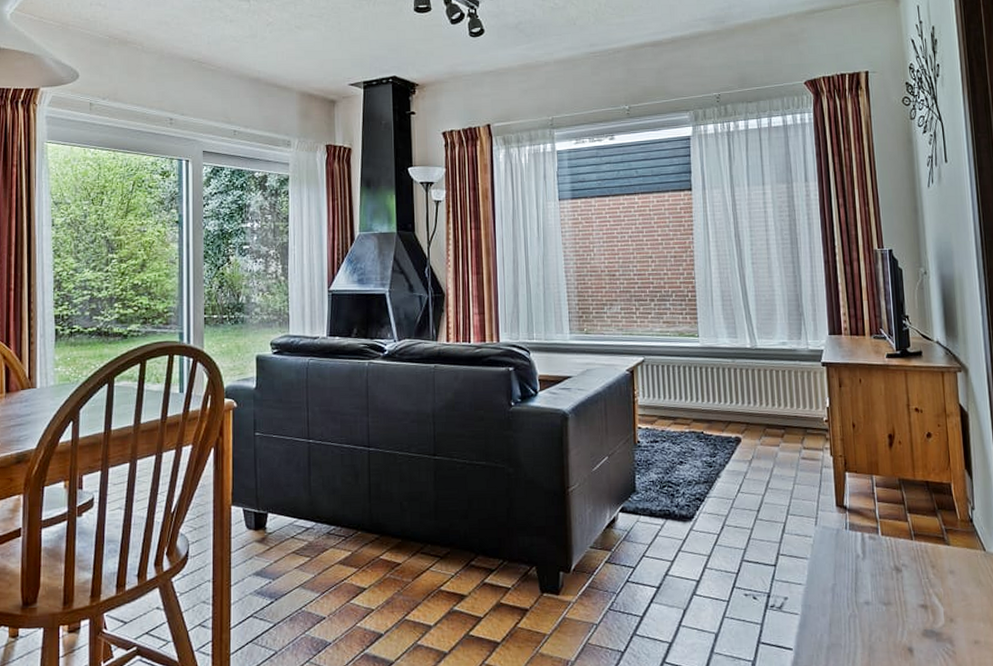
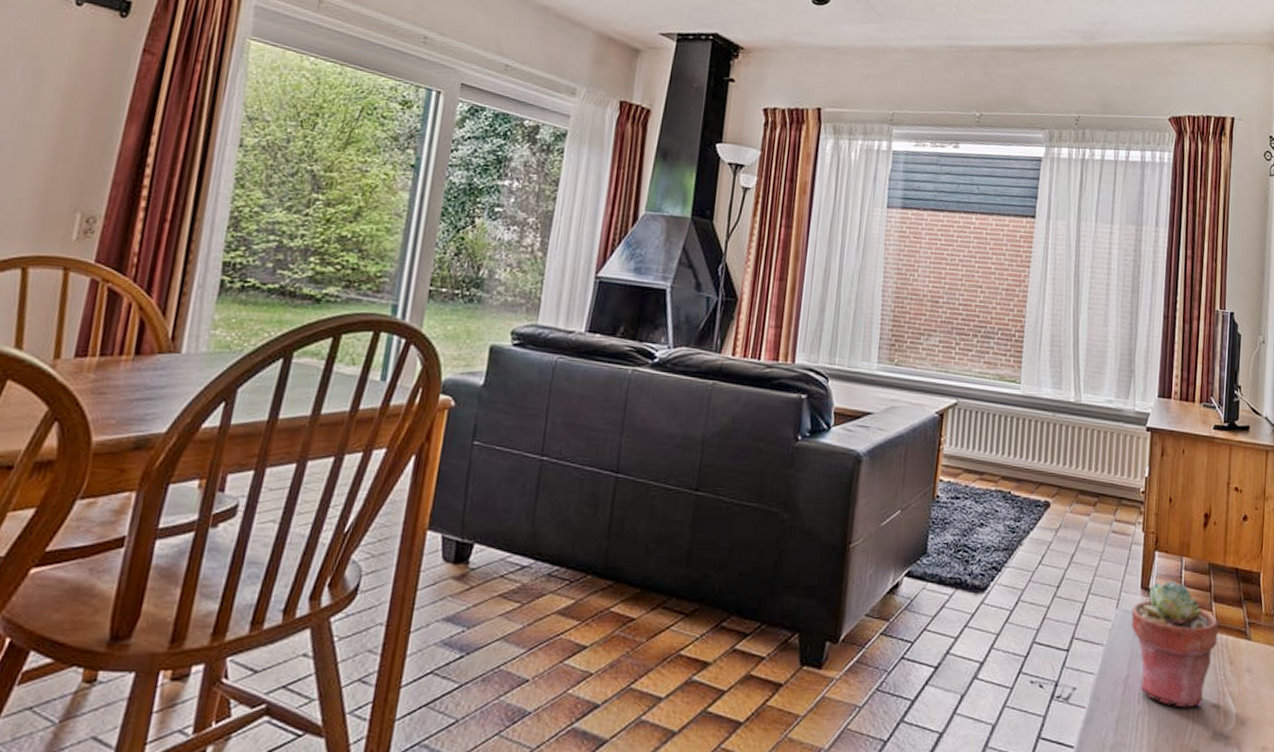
potted succulent: none [830,497,917,610] -> present [1131,580,1218,708]

